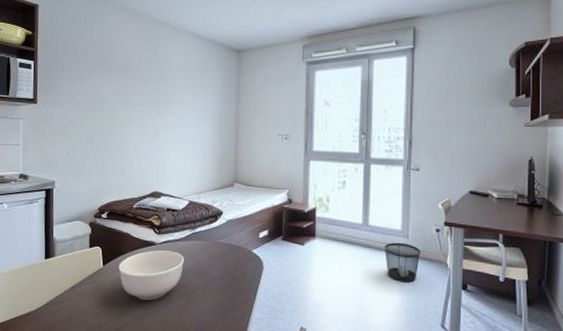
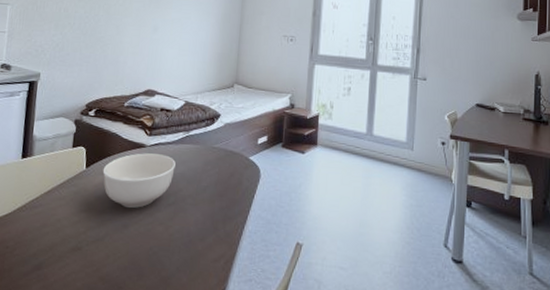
waste bin: present [385,242,421,282] -> none [388,154,426,198]

